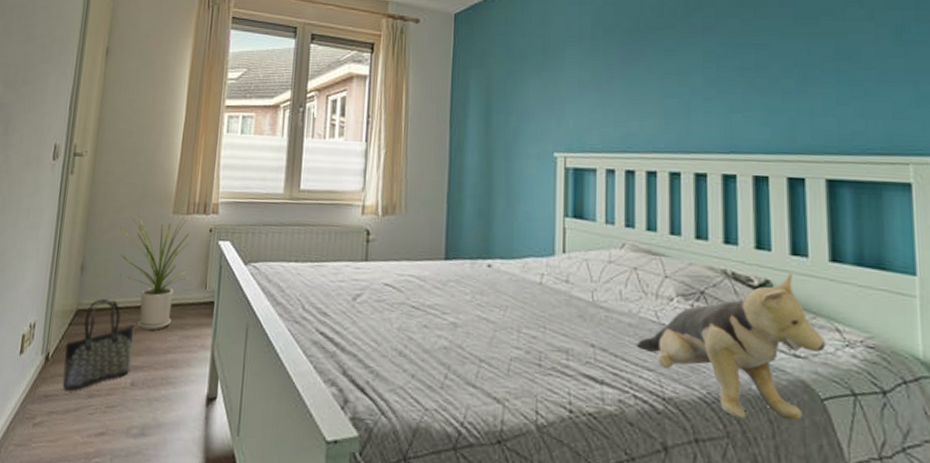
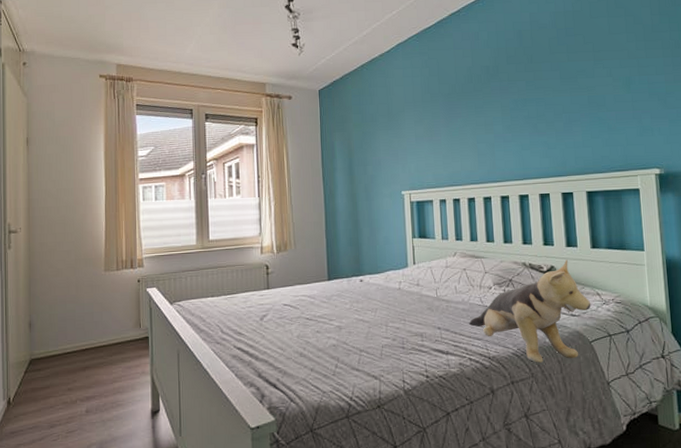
tote bag: present [62,299,135,391] -> none [24,347,84,426]
house plant: present [120,215,201,330] -> none [60,271,134,367]

